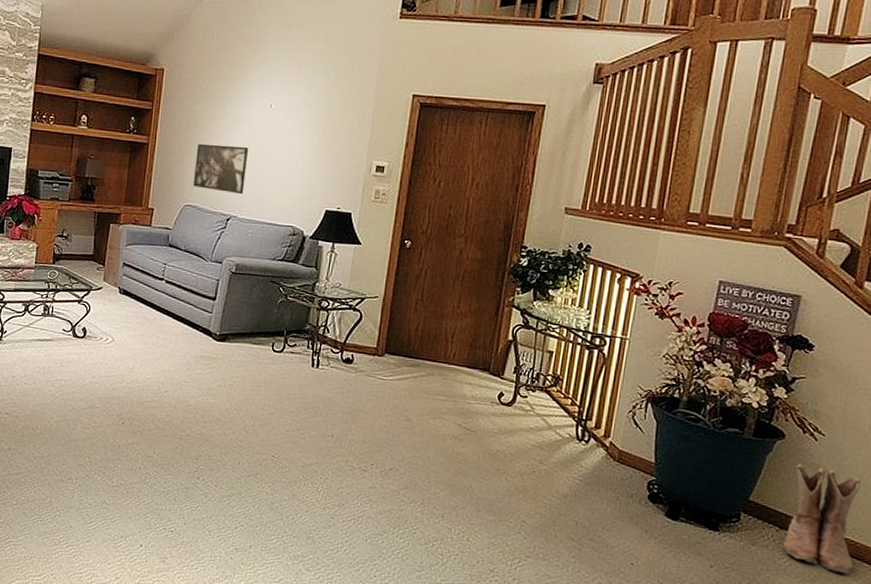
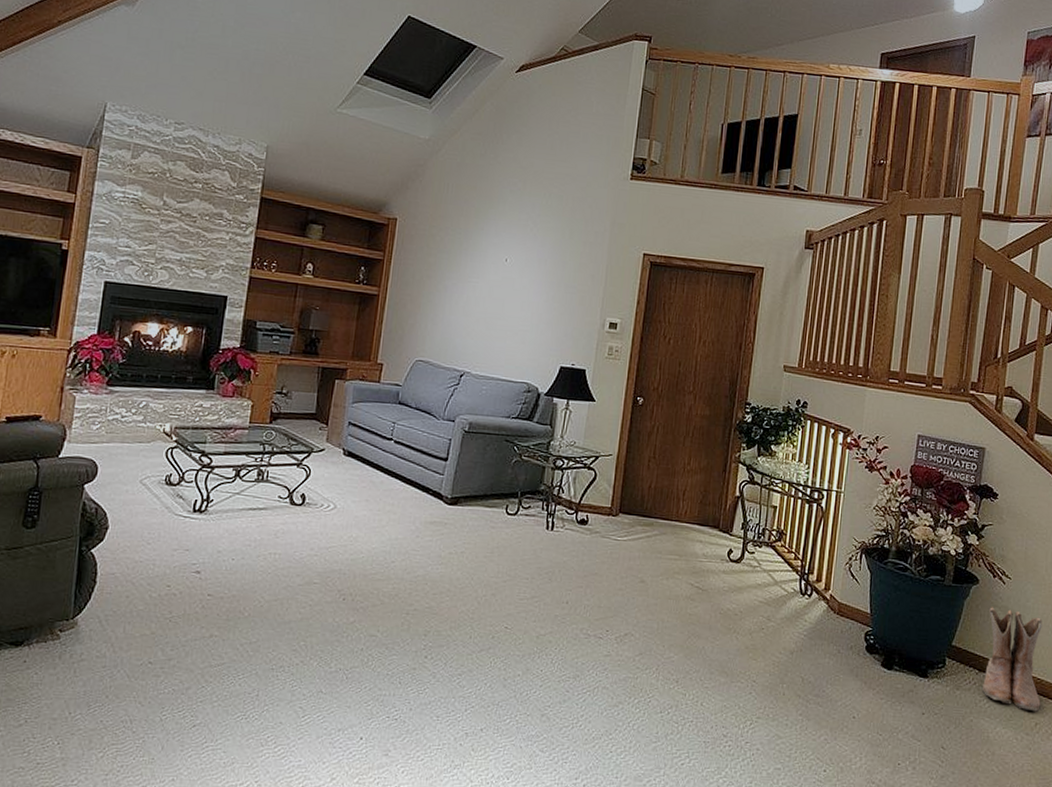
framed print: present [192,143,249,195] -> none [425,296,484,350]

